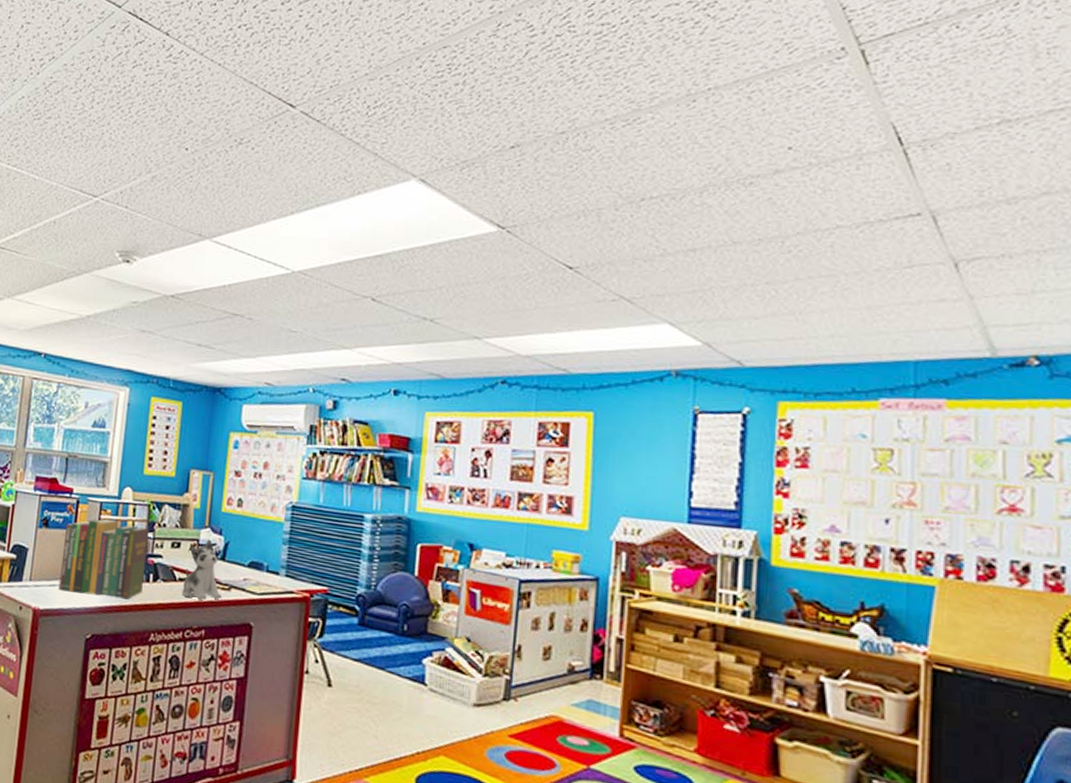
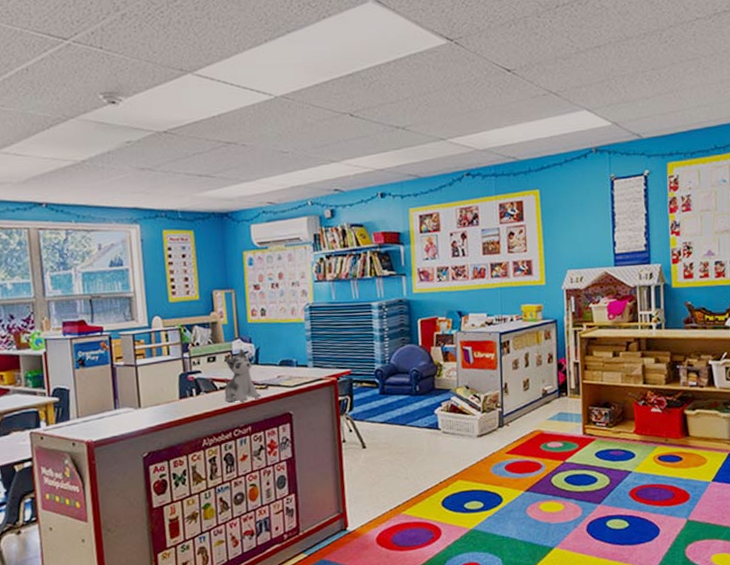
books: present [59,518,149,600] -> none [103,347,188,421]

